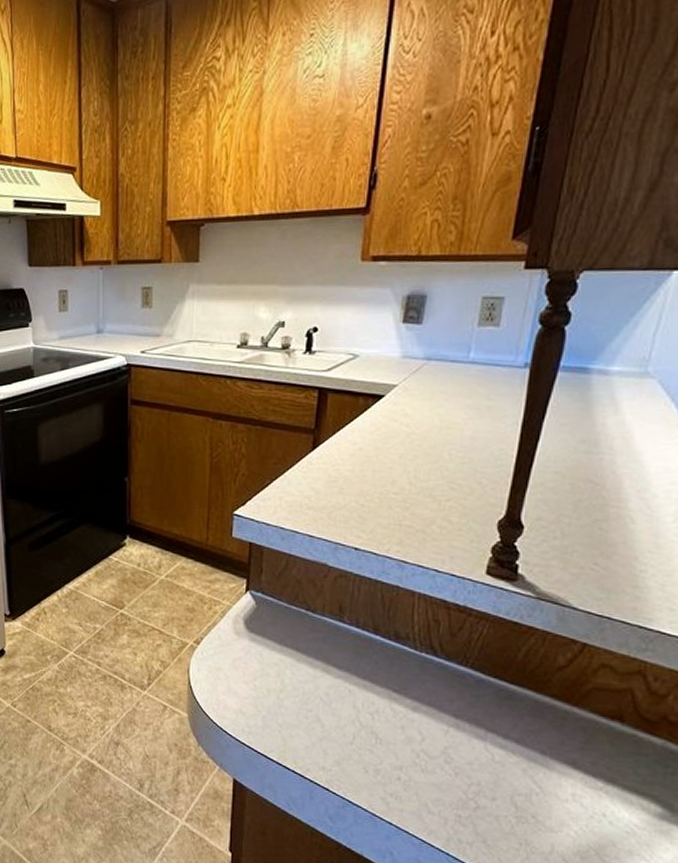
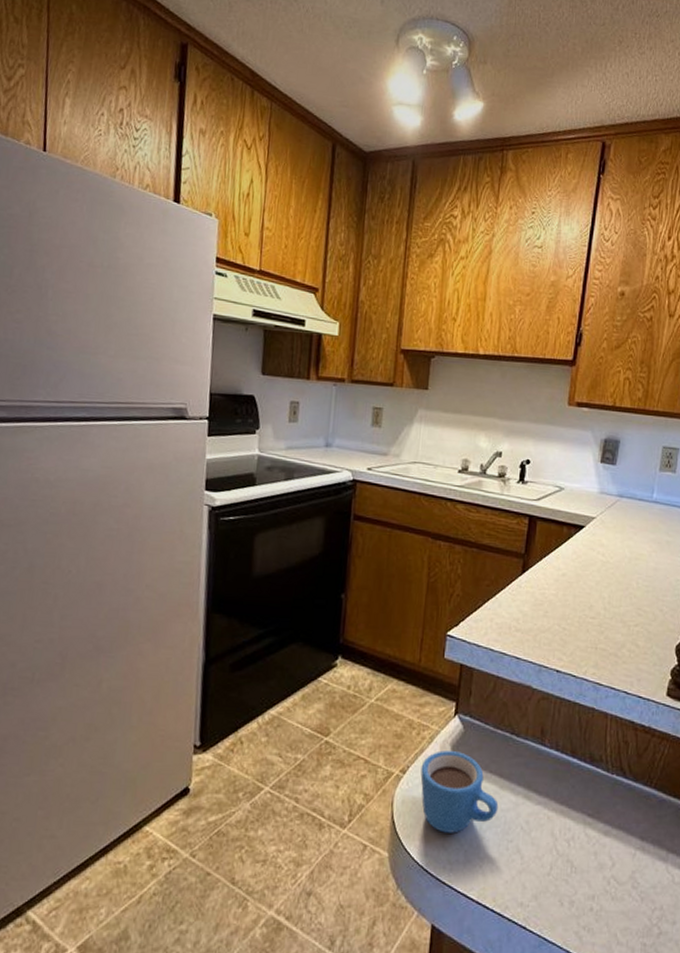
mug: none [214,624,296,700] -> present [420,750,499,833]

